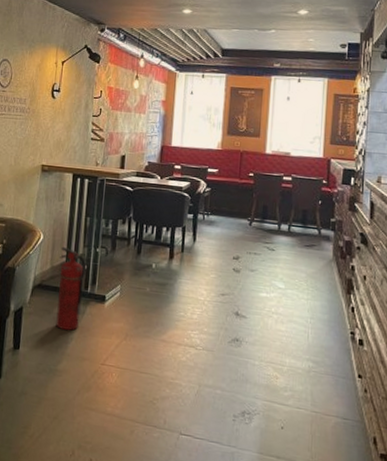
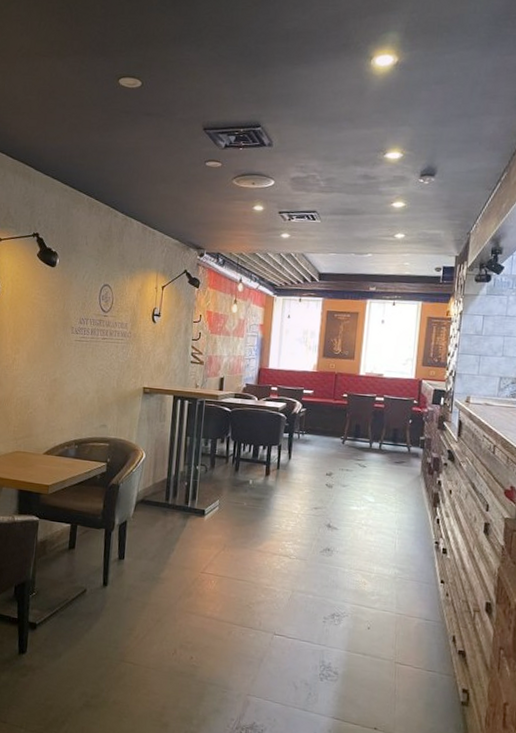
fire extinguisher: present [56,246,87,331] -> none [158,464,187,542]

